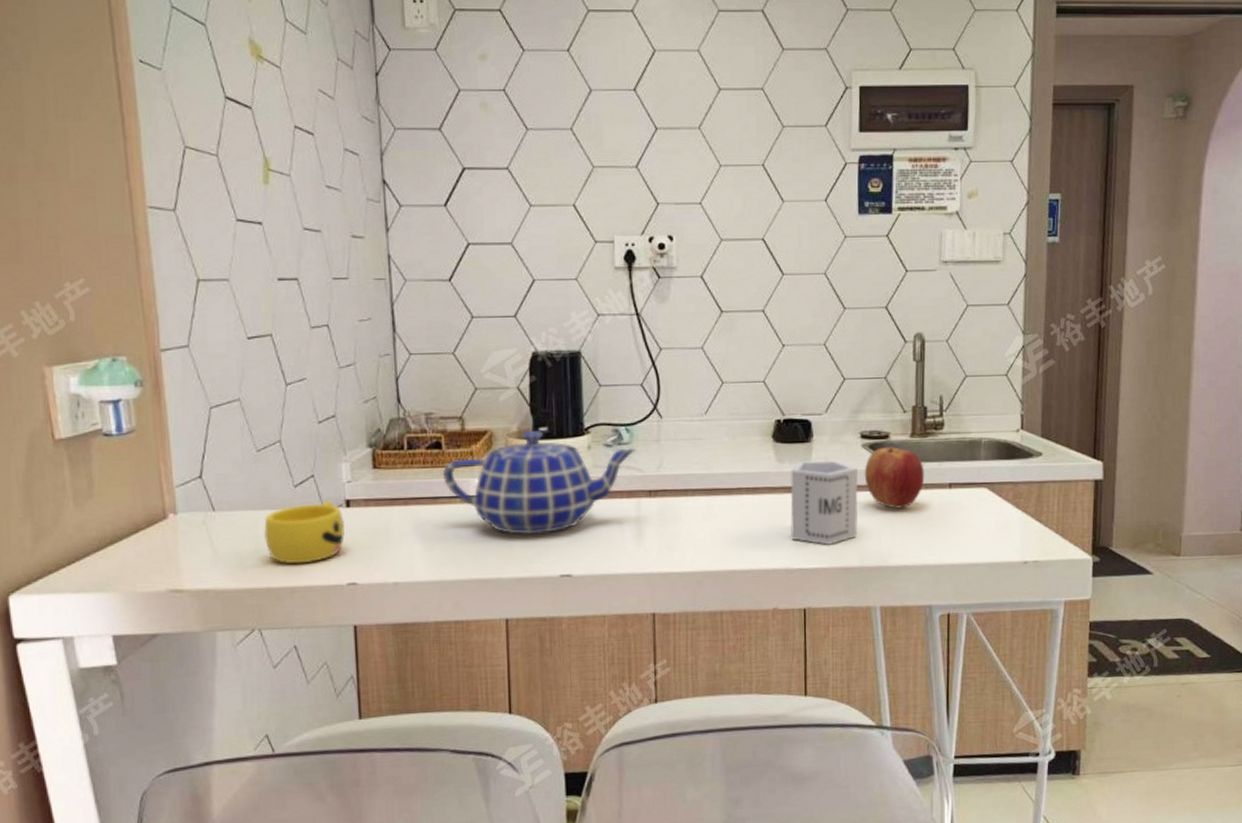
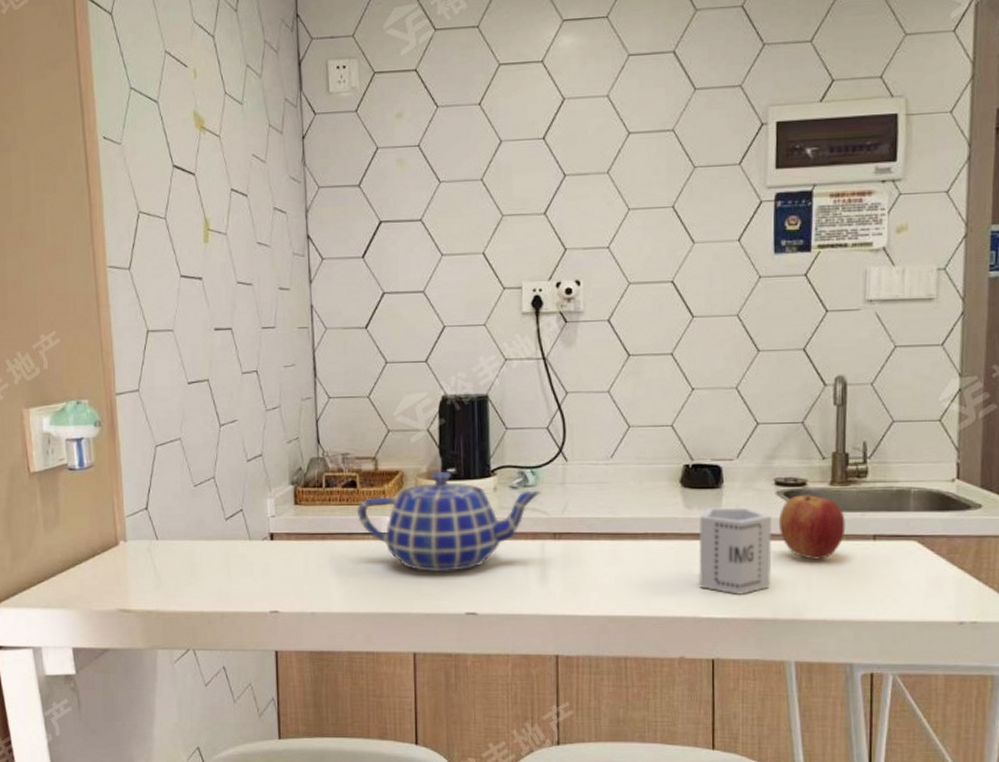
cup: present [263,500,345,564] -> none [198,533,268,591]

